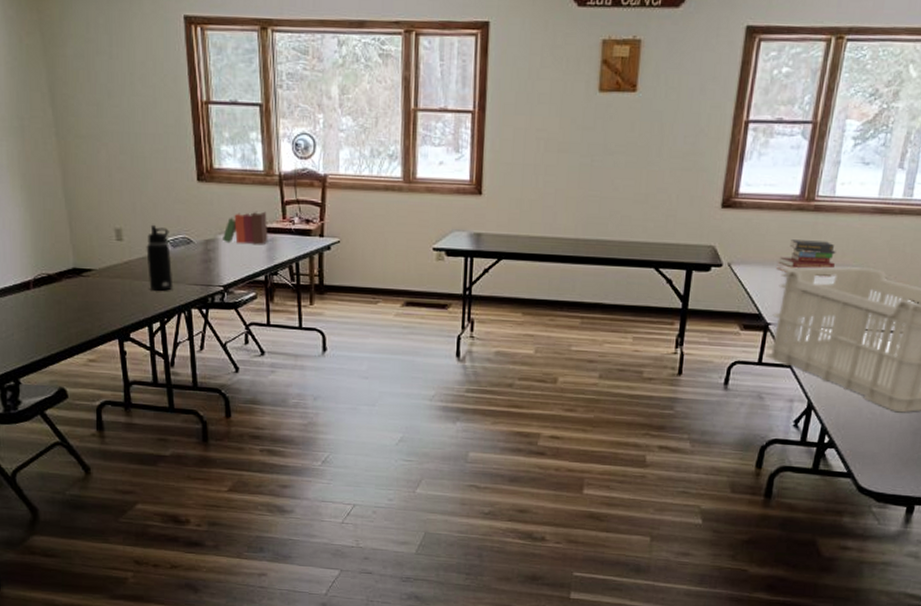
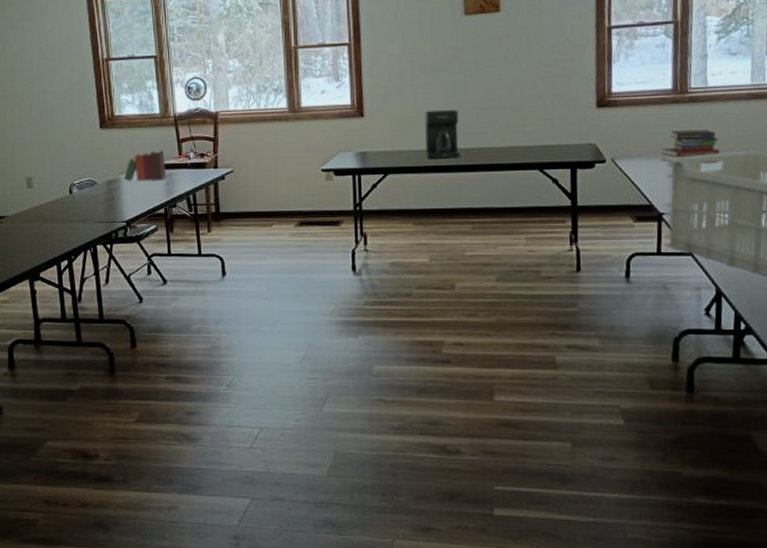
water bottle: present [146,224,173,291] -> none [54,170,80,231]
coffee maker: none [541,194,581,249] -> present [424,109,460,159]

